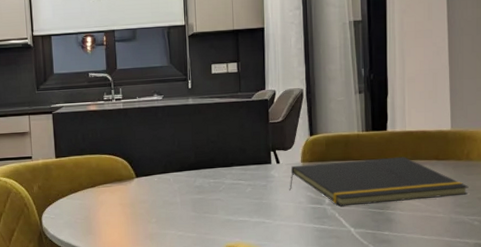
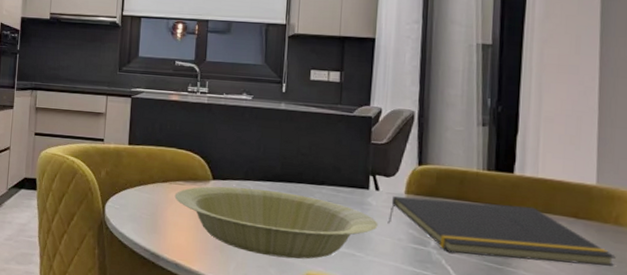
bowl: none [104,178,282,237] -> present [174,186,378,259]

